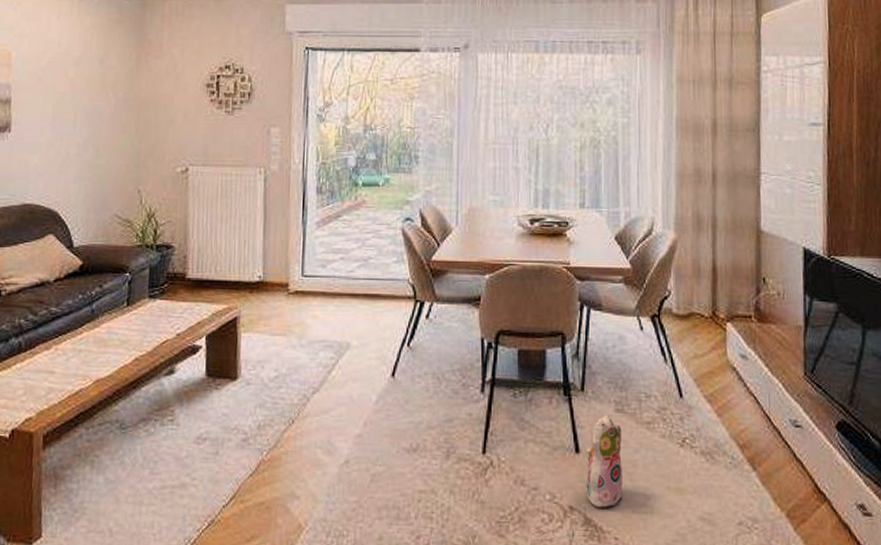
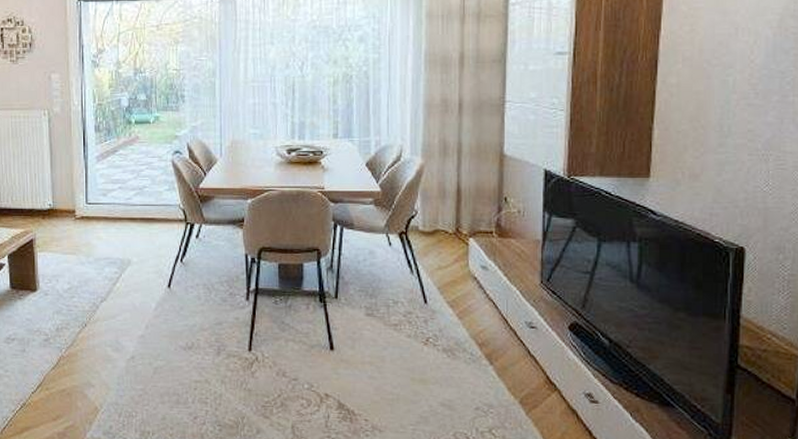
plush toy: present [586,414,624,508] -> none [339,318,373,395]

